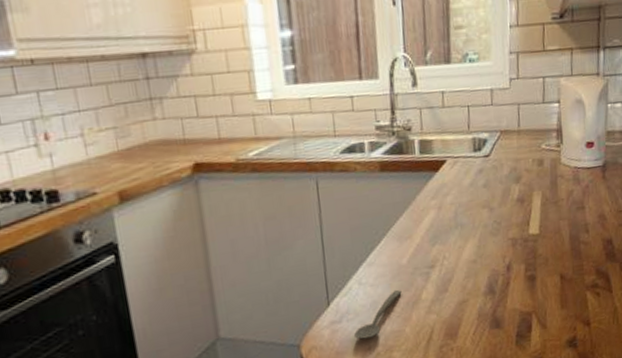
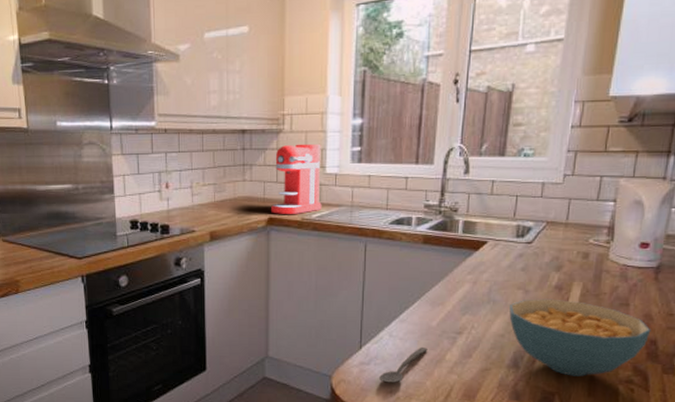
coffee maker: none [191,64,259,158] -> present [271,143,322,214]
cereal bowl: none [477,212,606,292] -> present [509,298,651,376]

